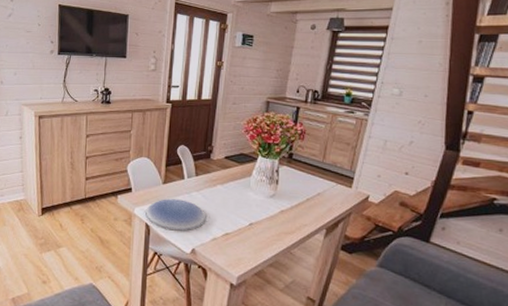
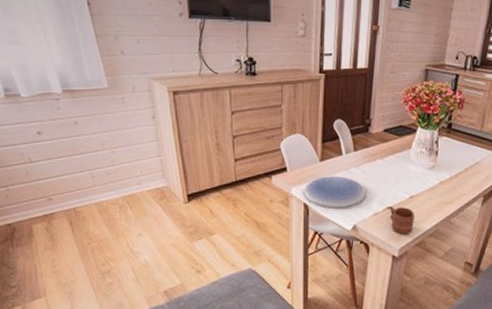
mug: none [226,232,253,263] -> present [387,206,414,235]

